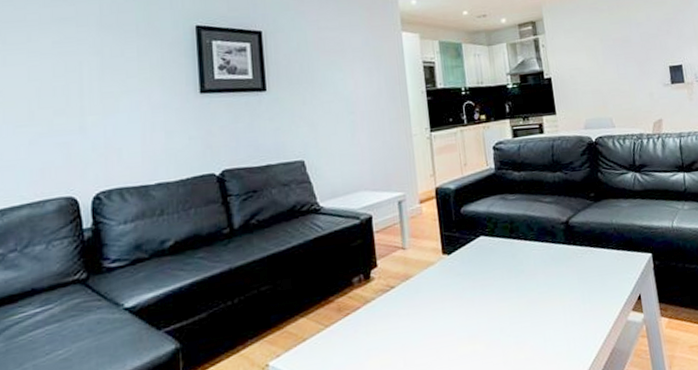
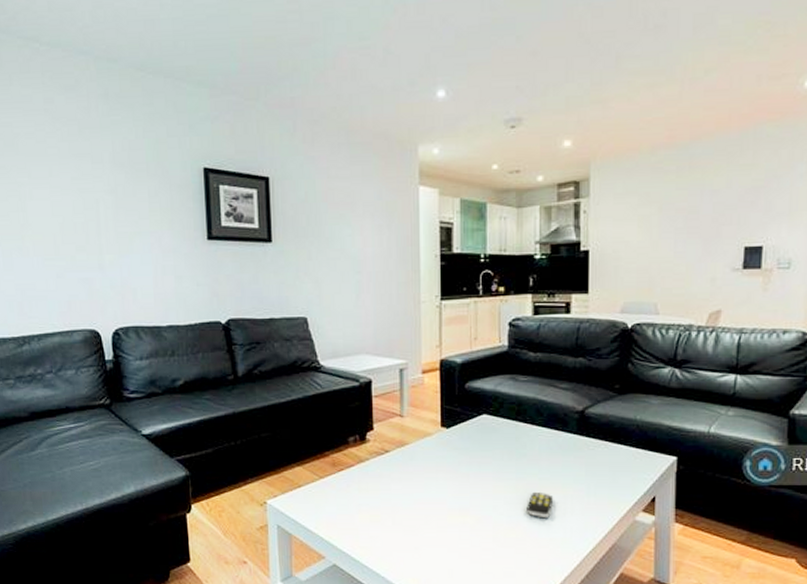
remote control: none [531,306,555,333] -> present [527,491,554,517]

